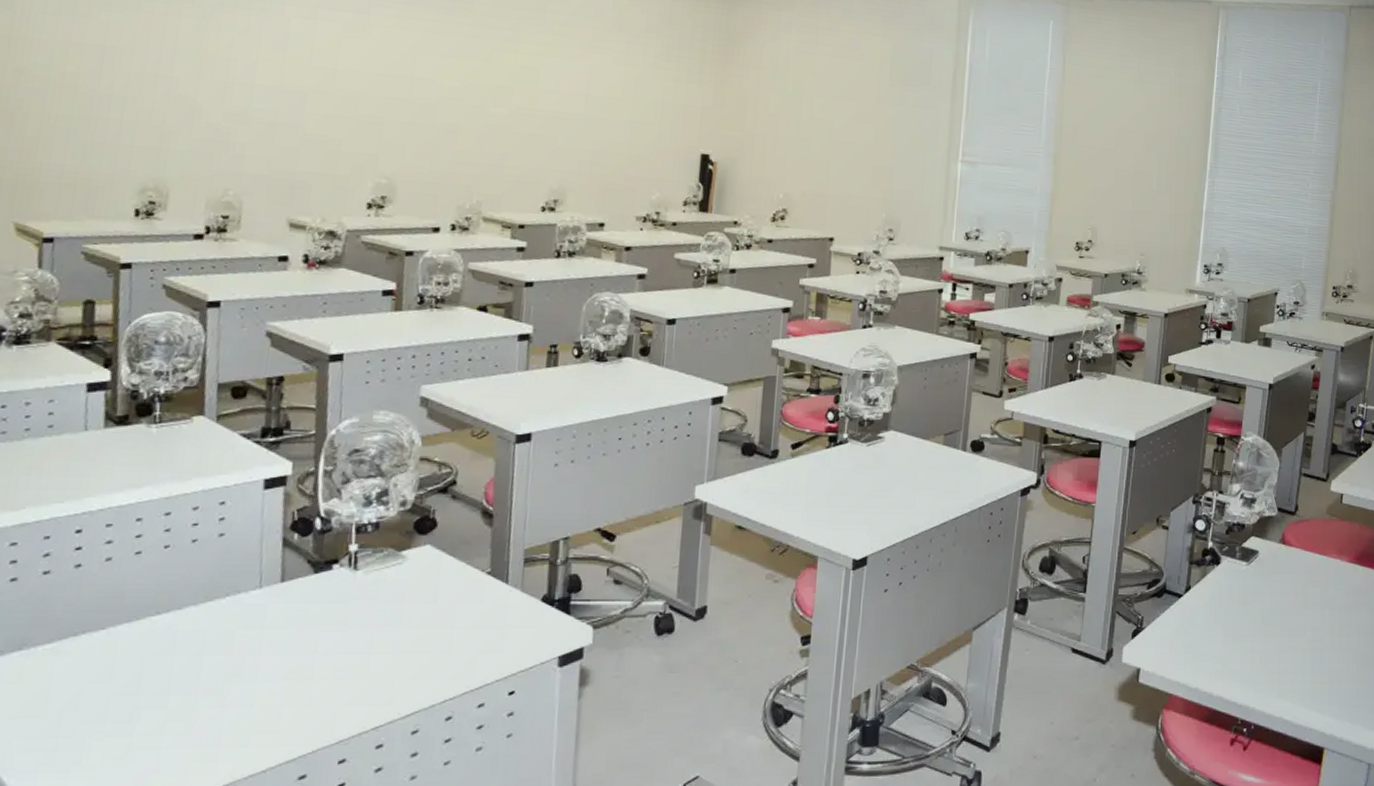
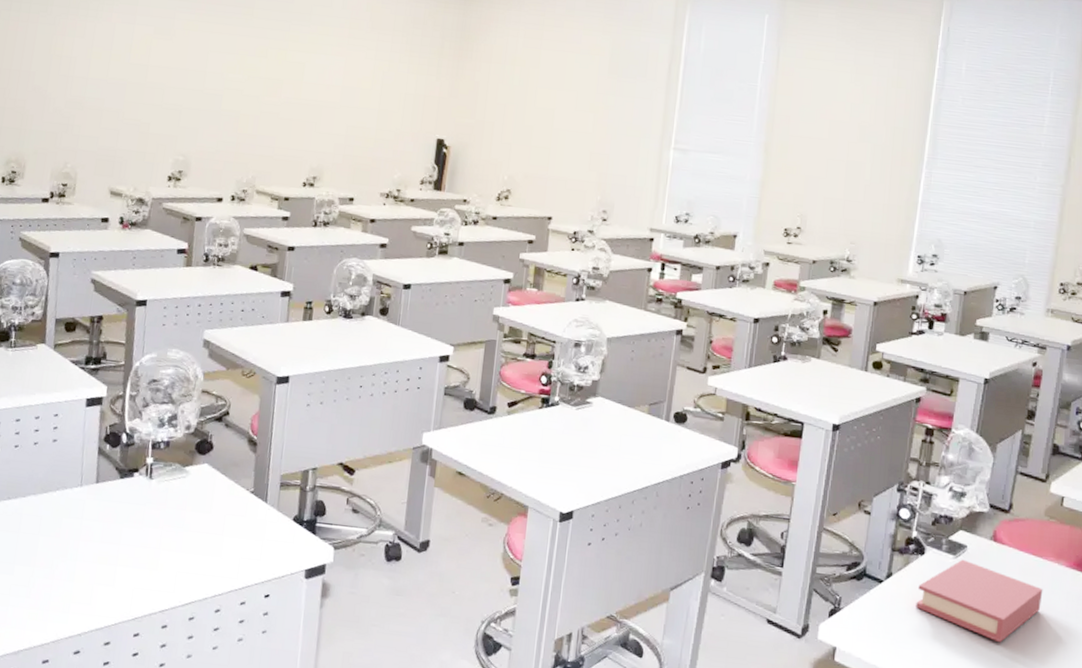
book: none [1214,565,1328,644] -> present [916,559,1043,643]

